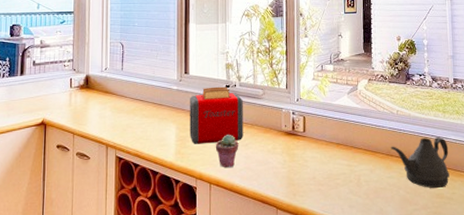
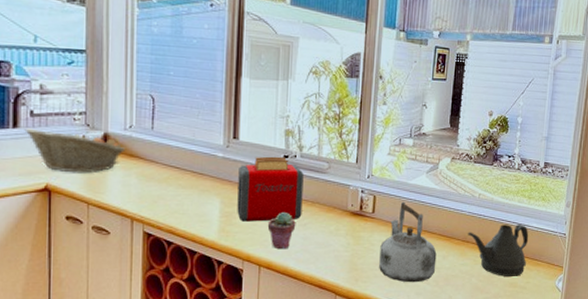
fruit basket: none [28,75,102,109] -> present [24,128,125,173]
kettle: none [313,120,365,196] -> present [379,201,437,283]

